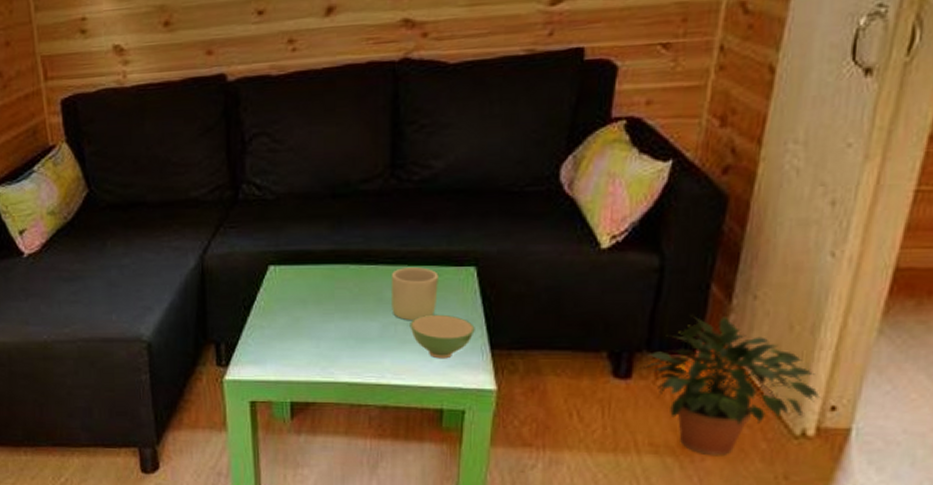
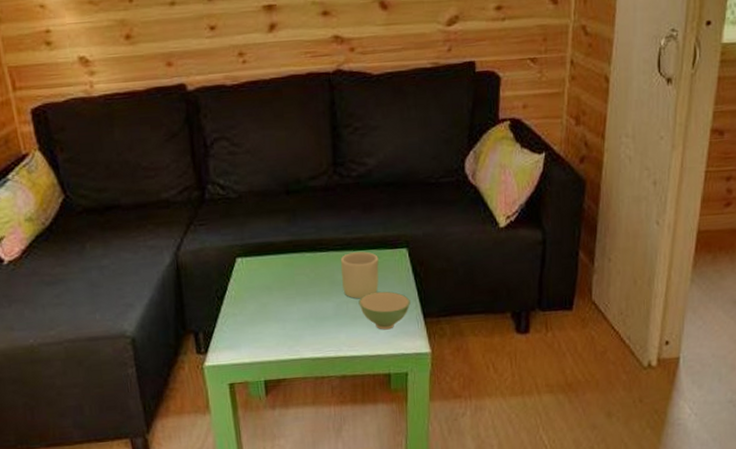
potted plant: present [640,317,820,456] -> none [535,277,658,390]

